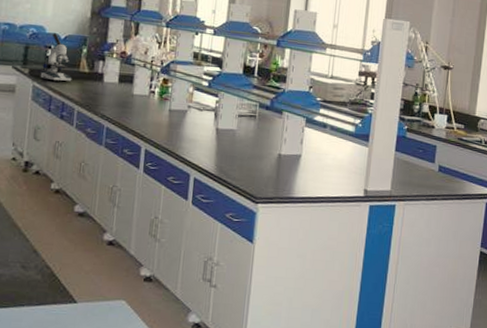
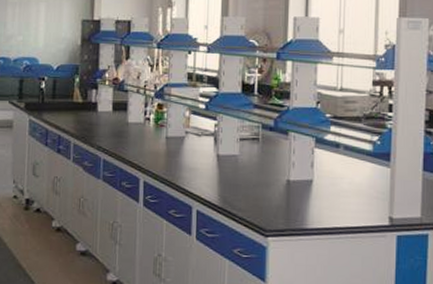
microscope: present [40,33,72,82] -> none [35,64,67,114]

